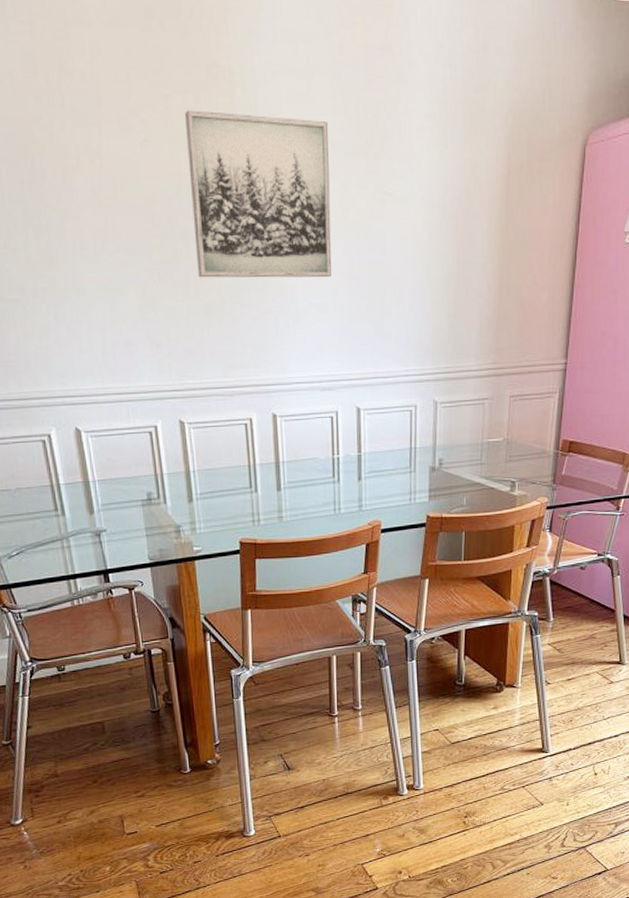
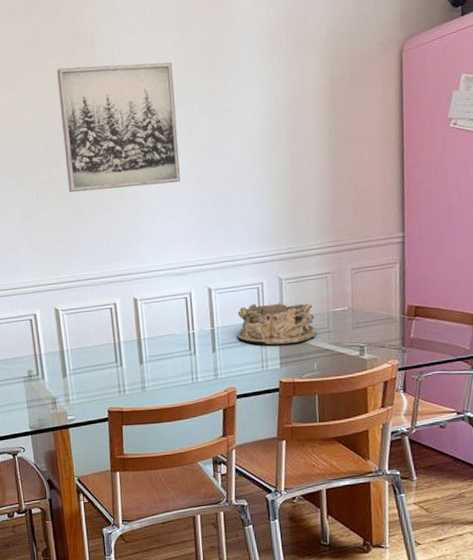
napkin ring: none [385,428,469,476] -> present [237,302,317,345]

